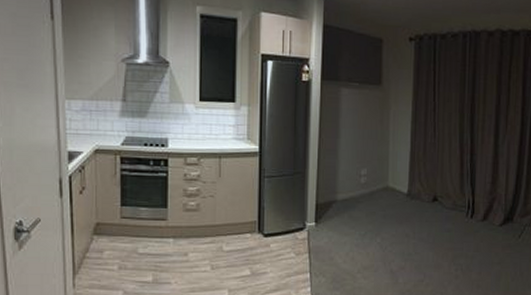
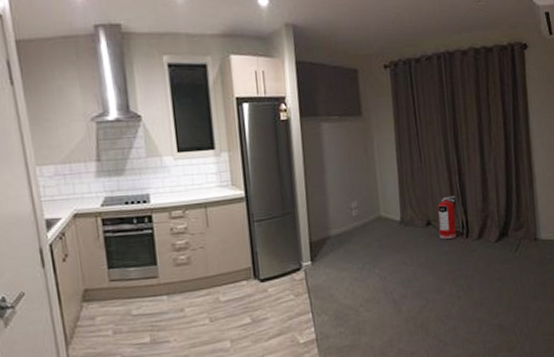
fire extinguisher: none [444,174,465,217] -> present [438,195,457,239]

